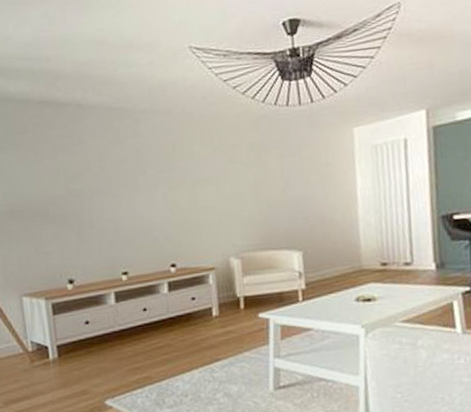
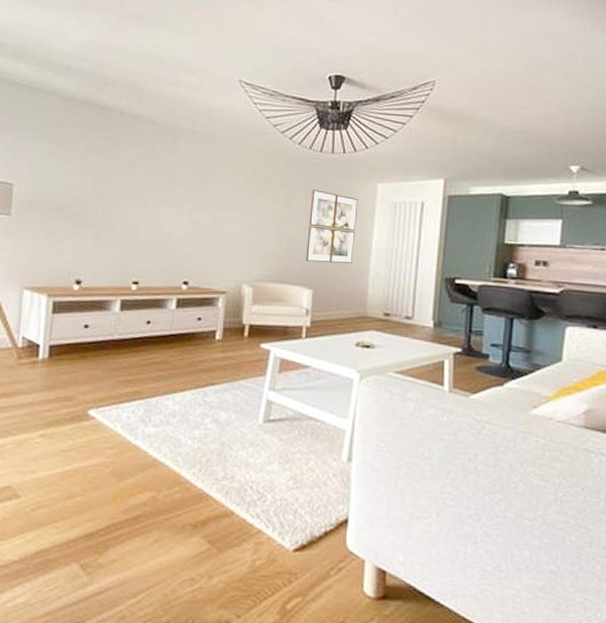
wall art: none [284,147,339,224] -> present [306,190,358,264]

